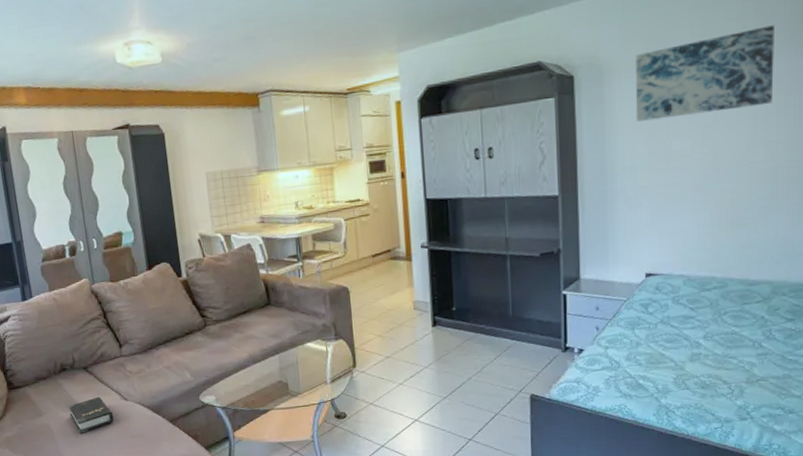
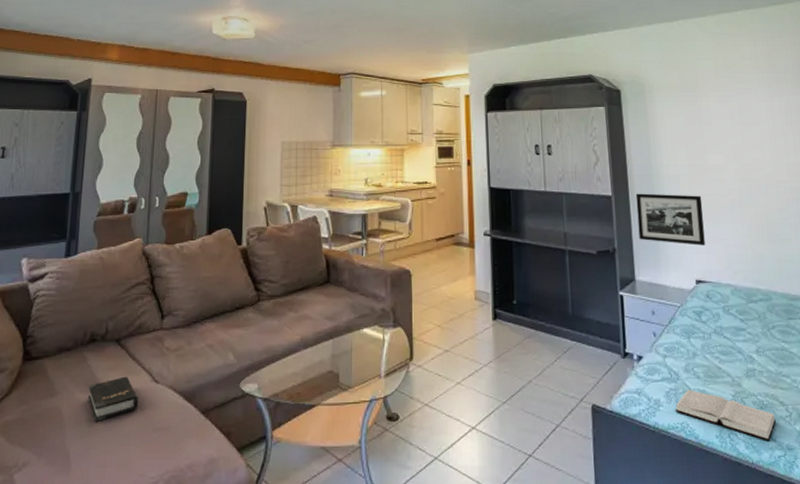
picture frame: none [585,186,660,239] -> present [635,193,705,246]
hardback book: none [614,376,717,416] -> present [675,390,777,442]
wall art: present [635,25,774,122] -> none [671,67,788,135]

